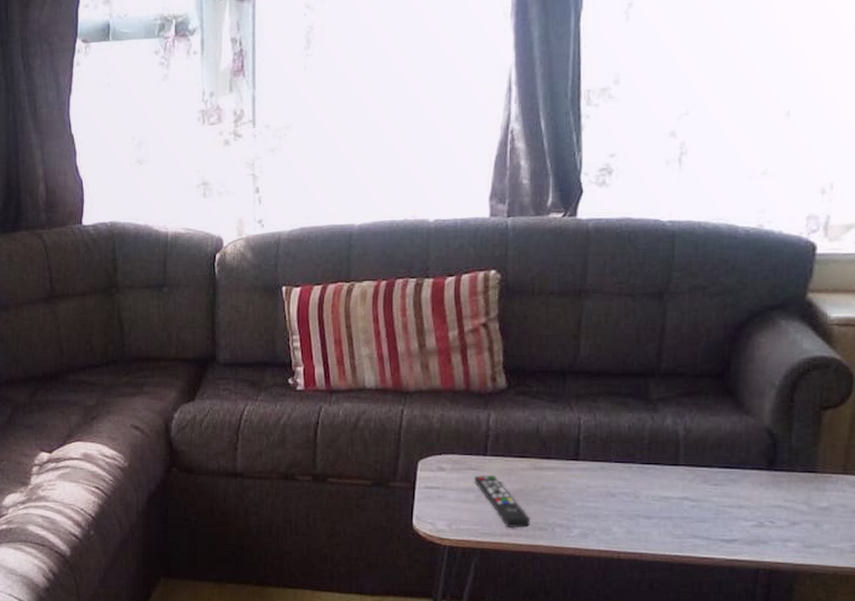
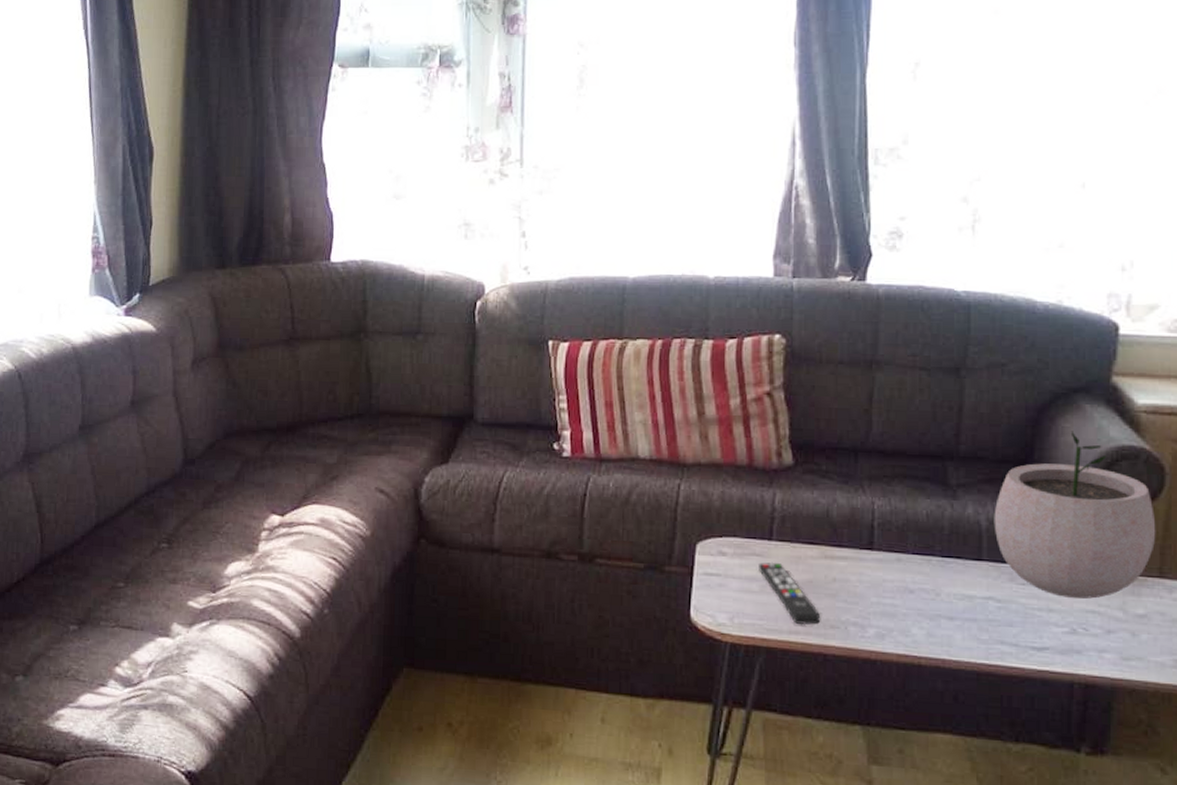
plant pot: none [690,345,843,495] -> present [994,431,1156,599]

